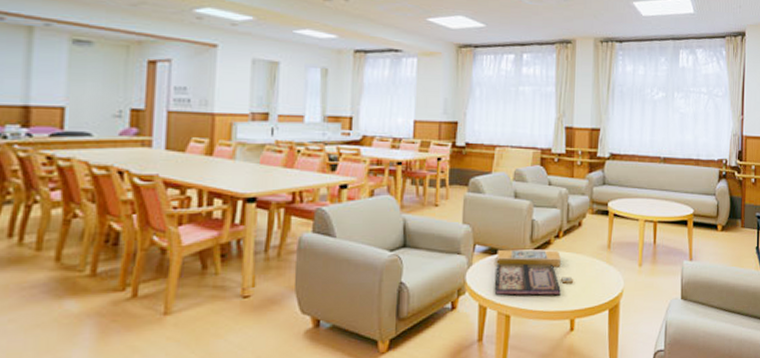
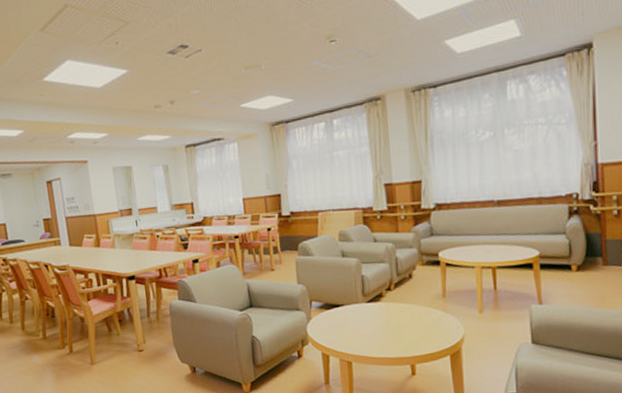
board game: present [495,249,574,296] -> none [332,302,411,345]

